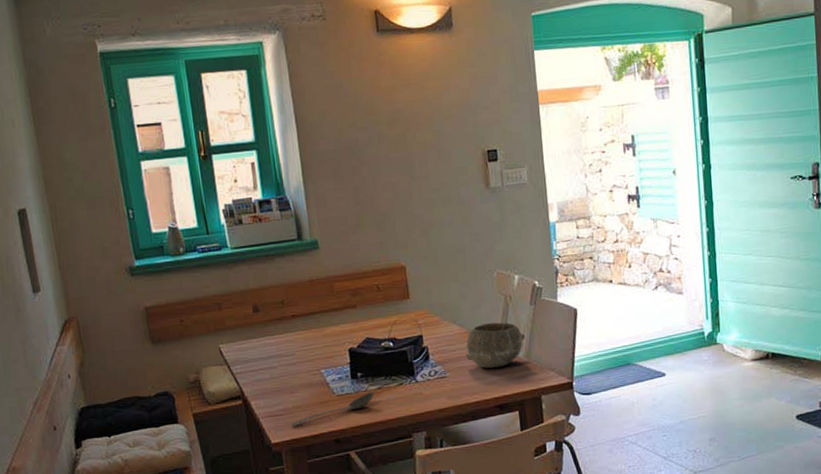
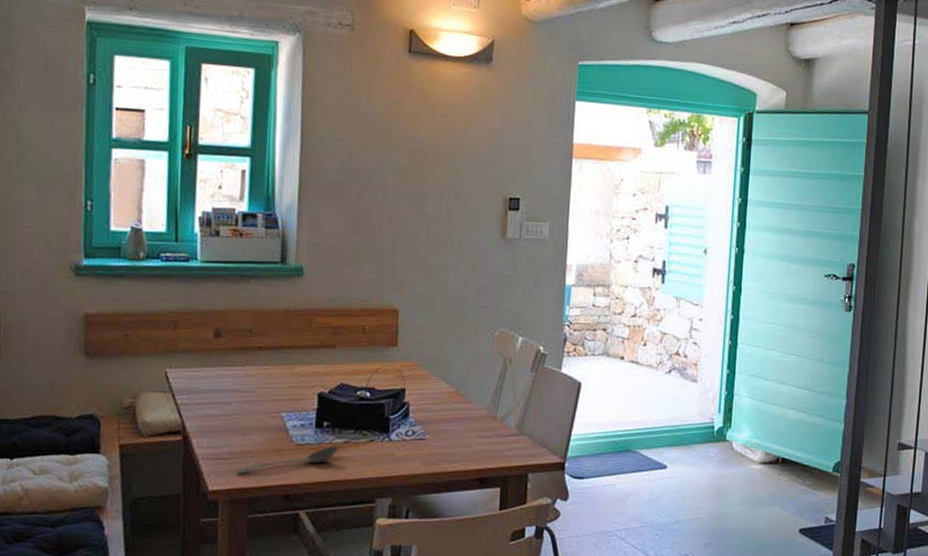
bowl: present [466,322,525,369] -> none [451,385,520,437]

